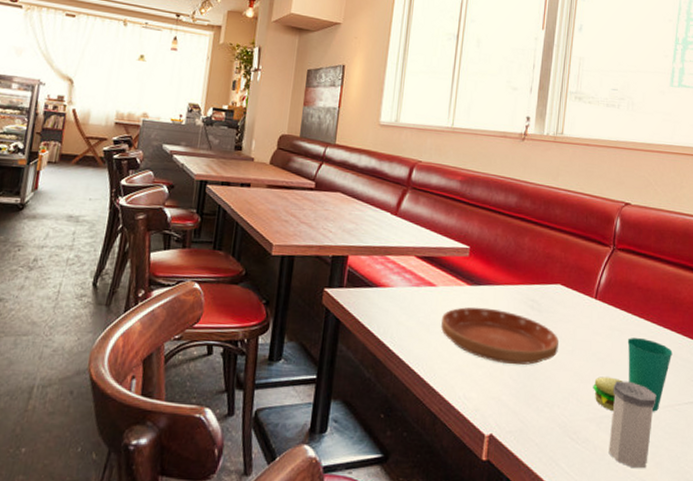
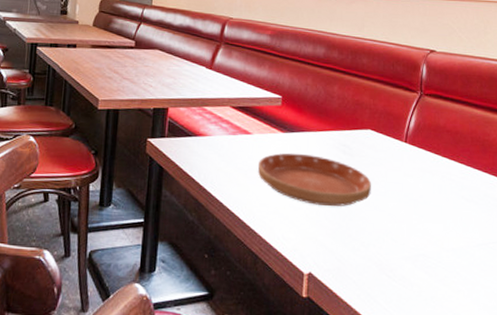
cup: present [593,338,673,412] -> none [407,179,484,250]
salt shaker: present [608,380,657,468] -> none [425,220,470,304]

